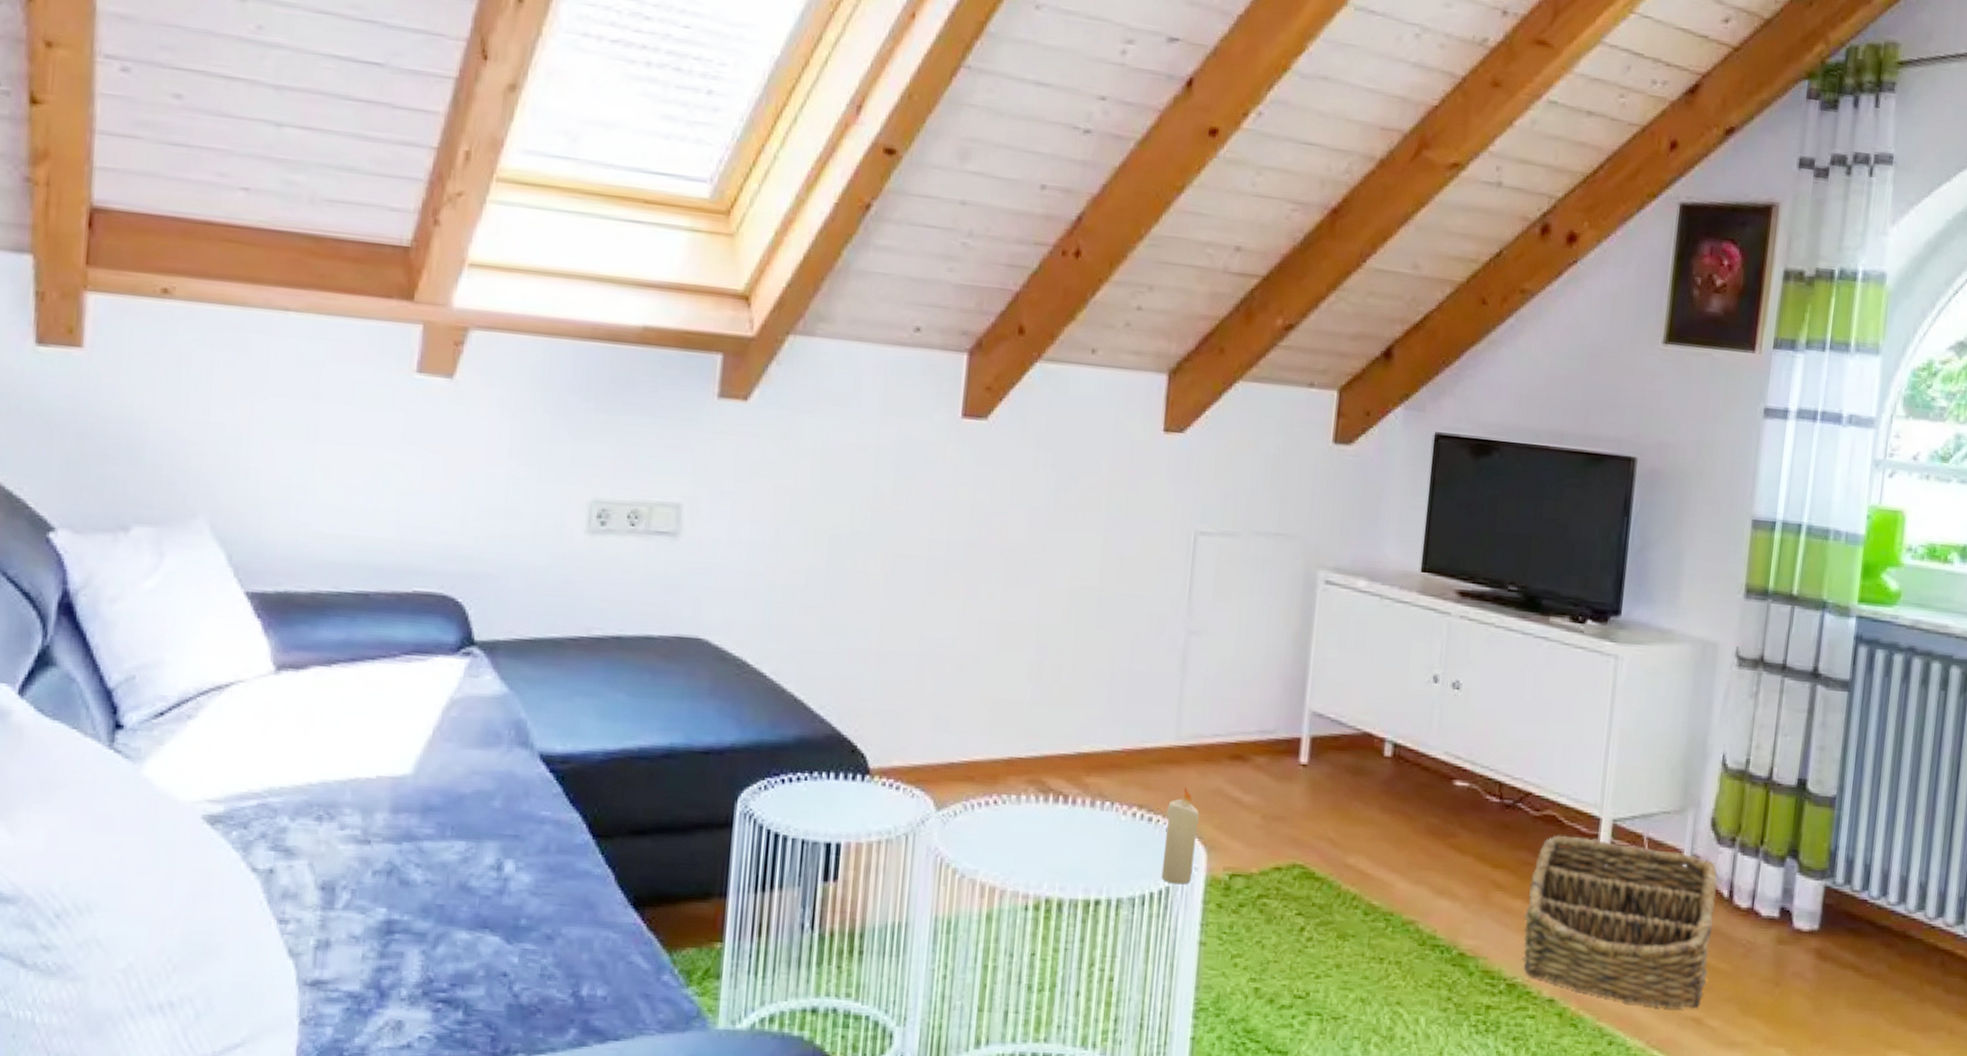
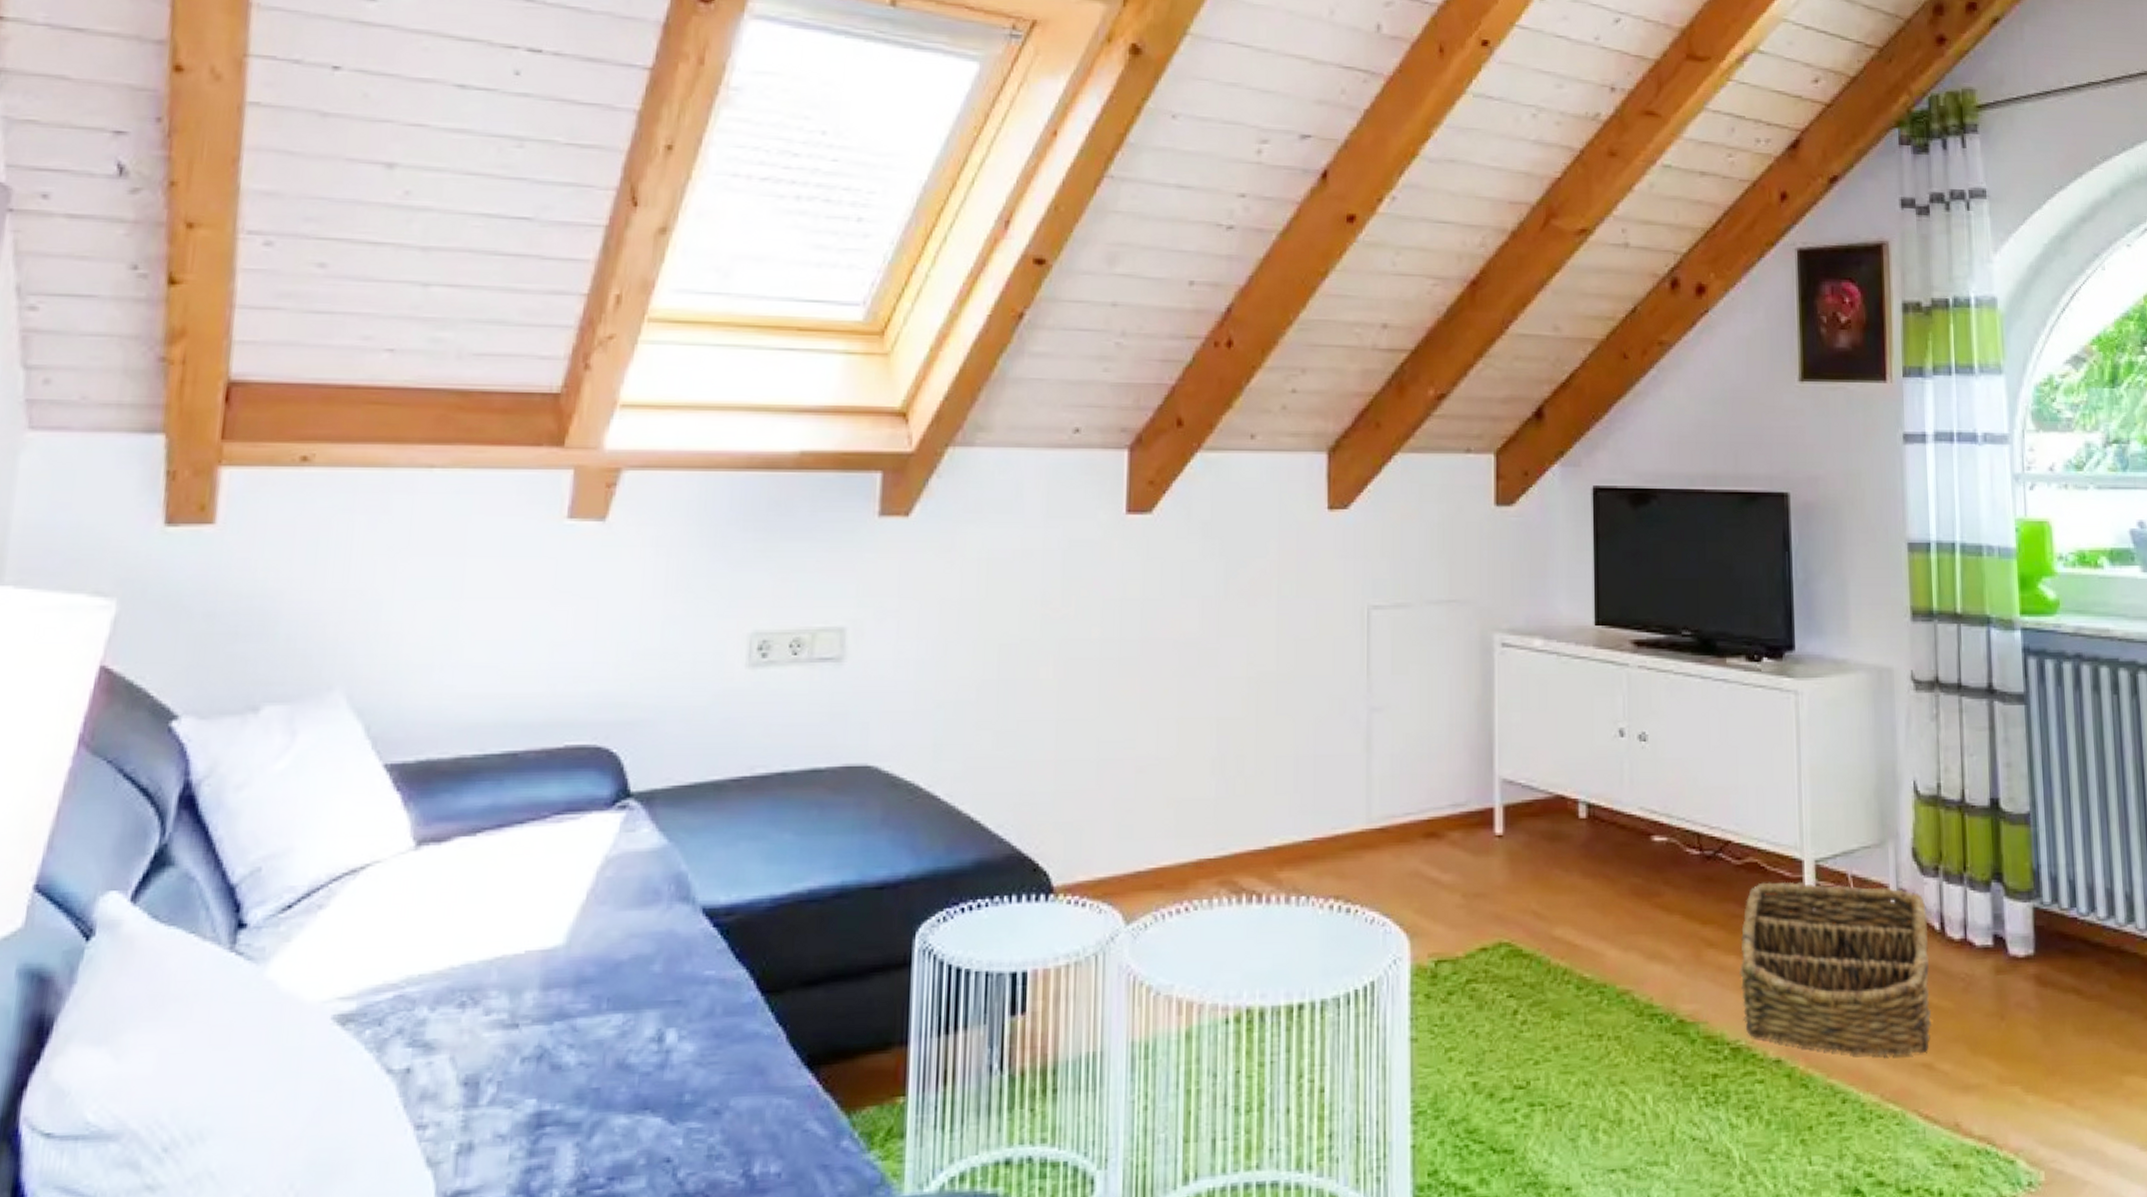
candle: present [1161,786,1200,885] -> none [1364,871,1399,978]

